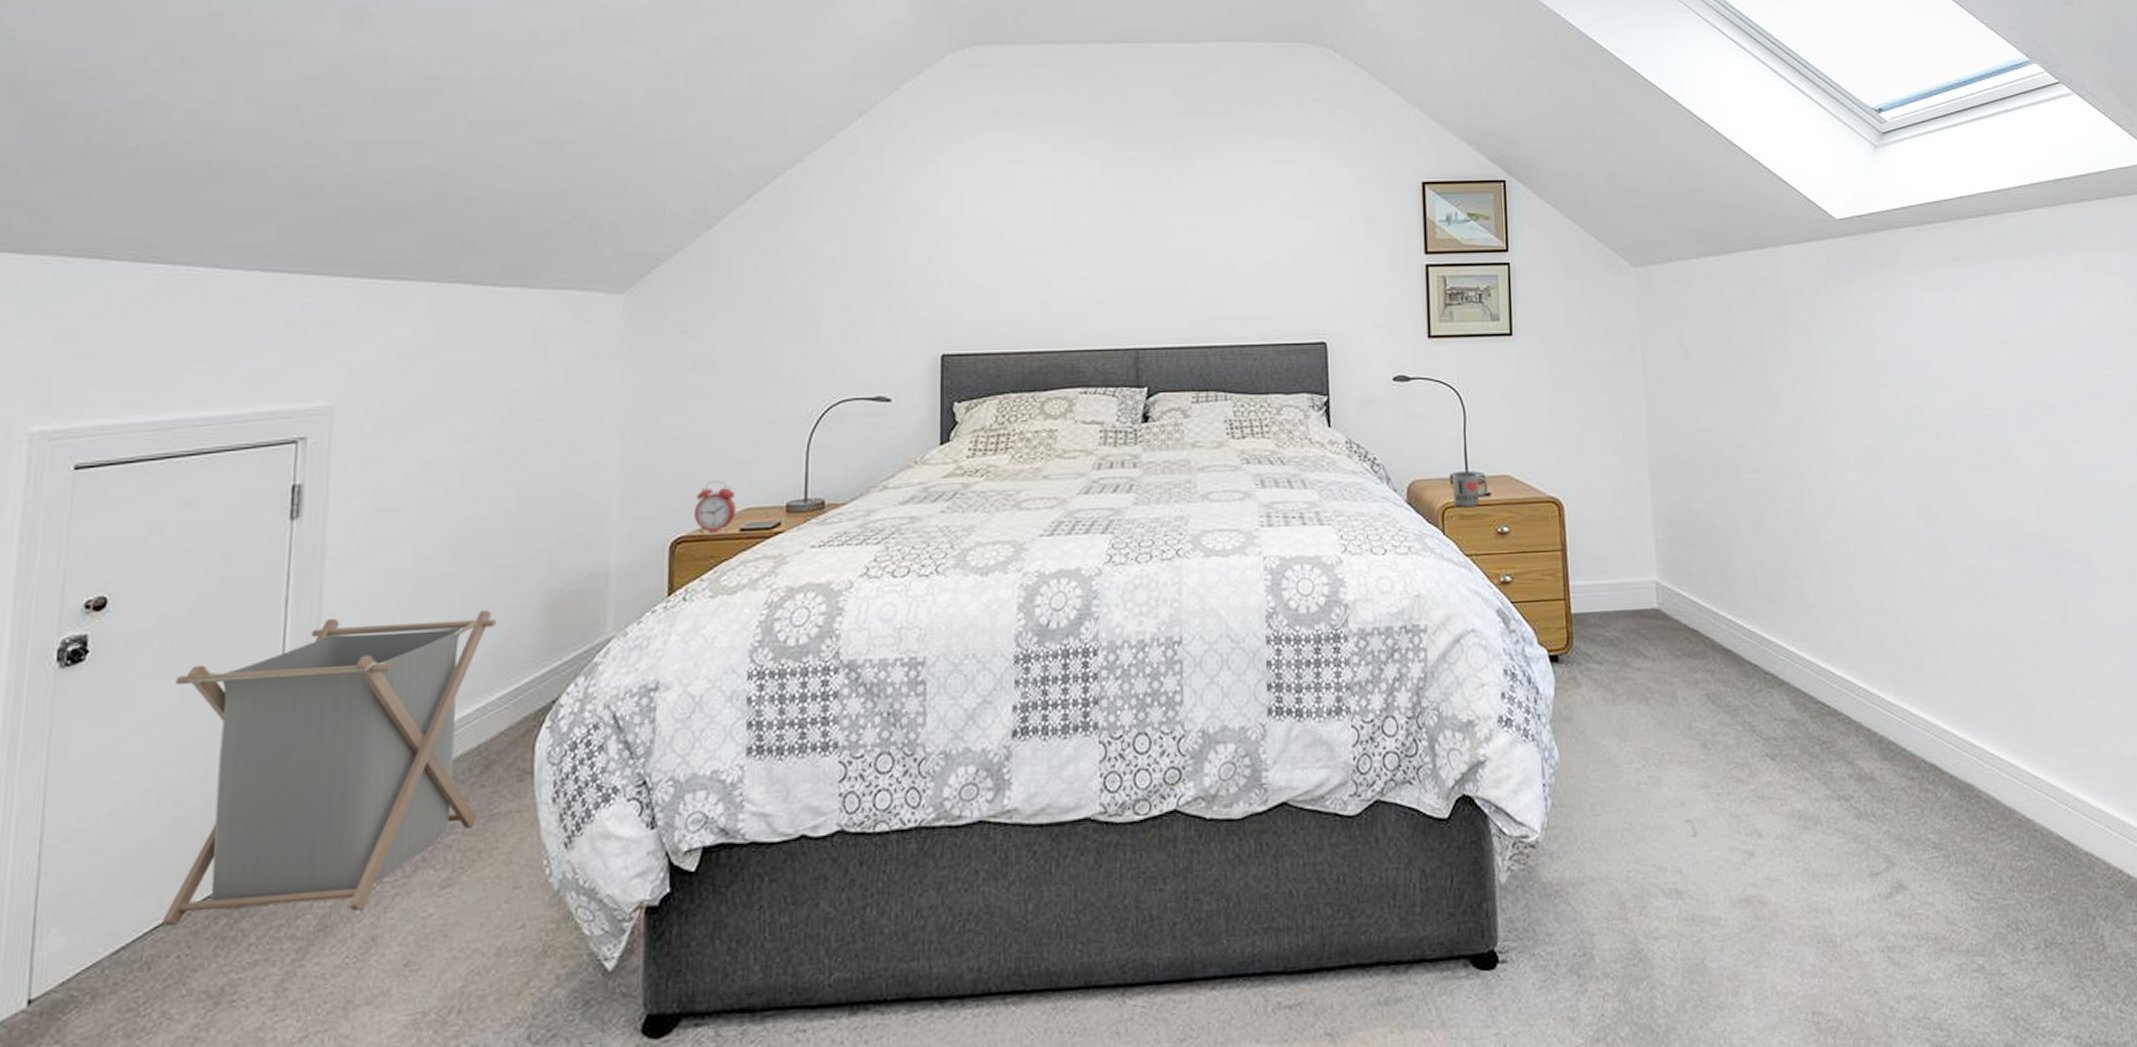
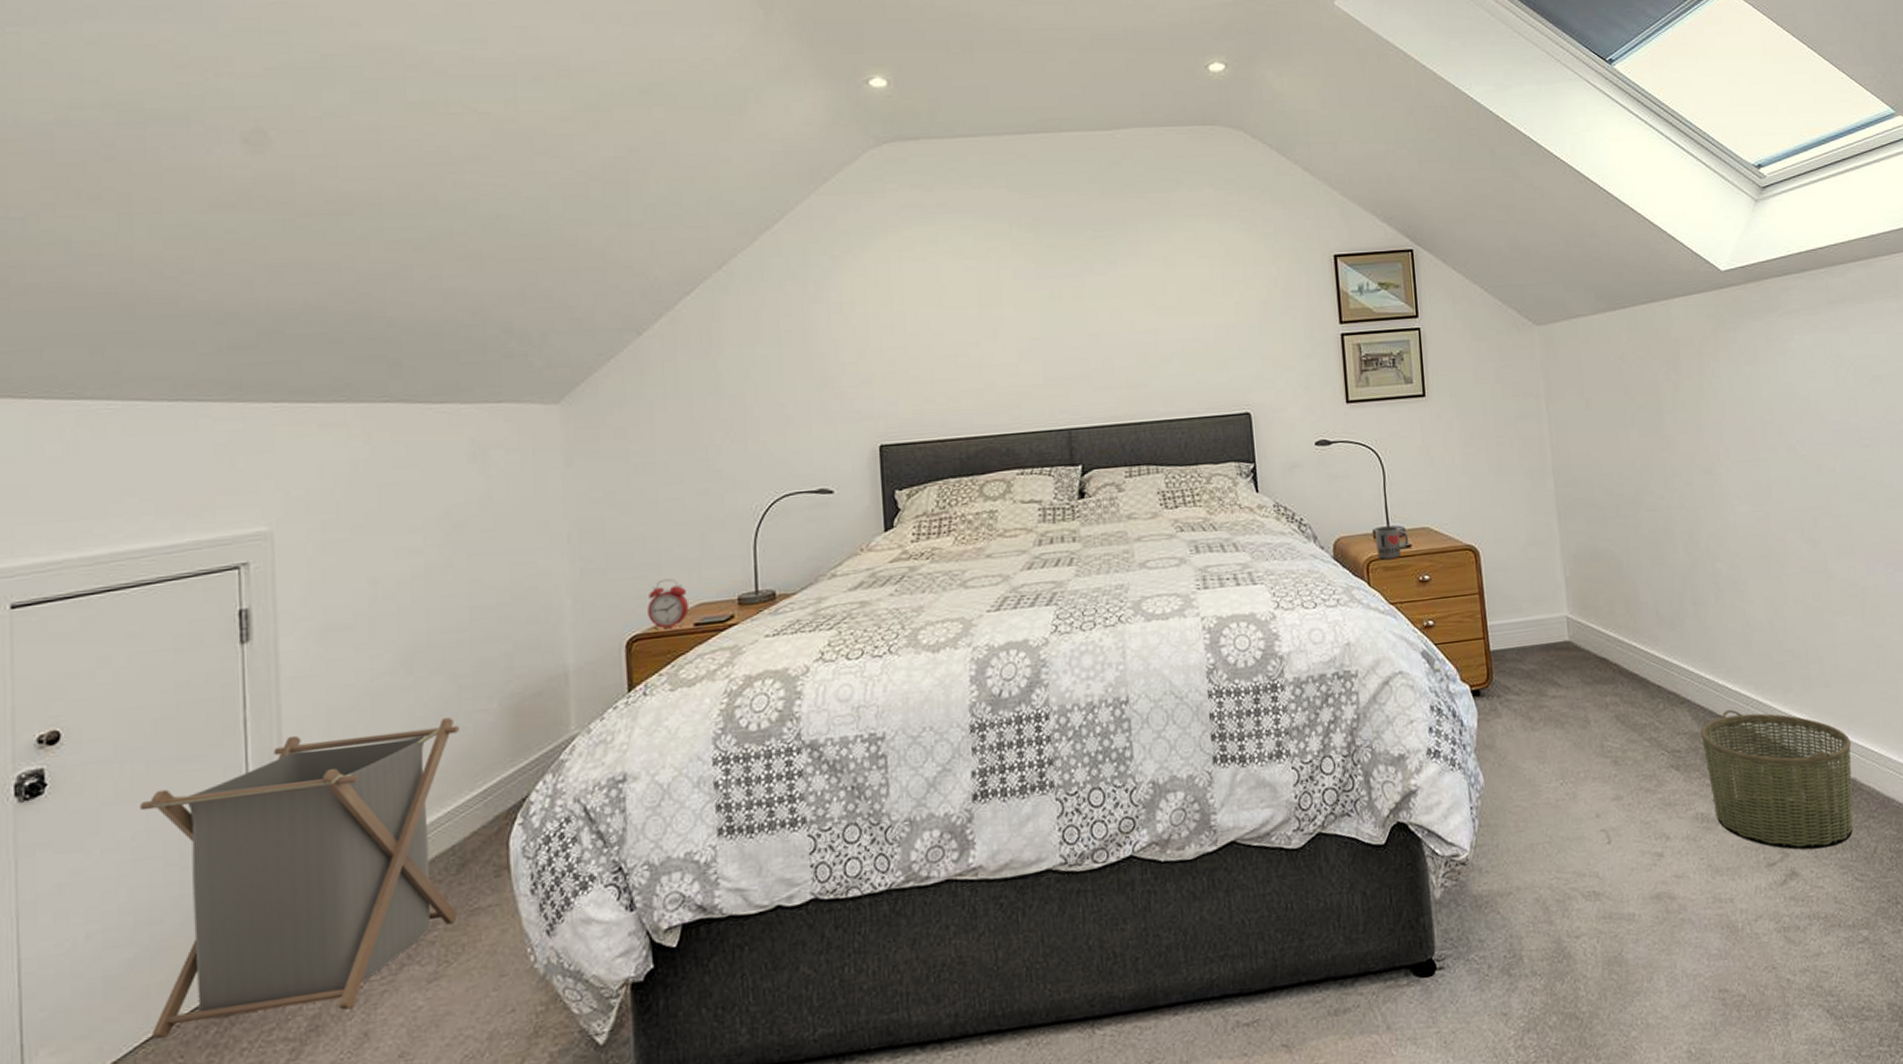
basket: none [1798,696,1970,861] -> present [1699,709,1853,851]

